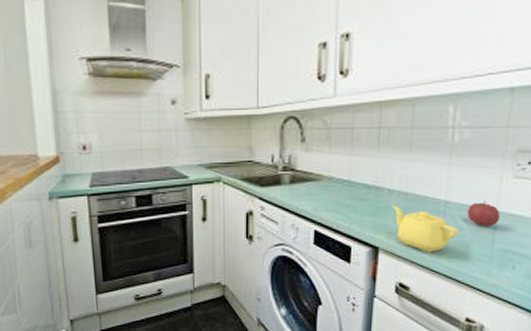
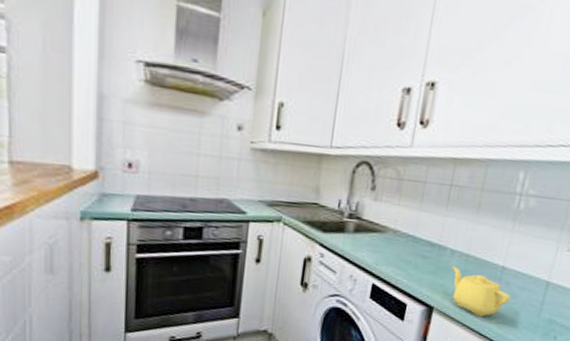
apple: present [467,201,501,226] -> none [521,270,551,296]

